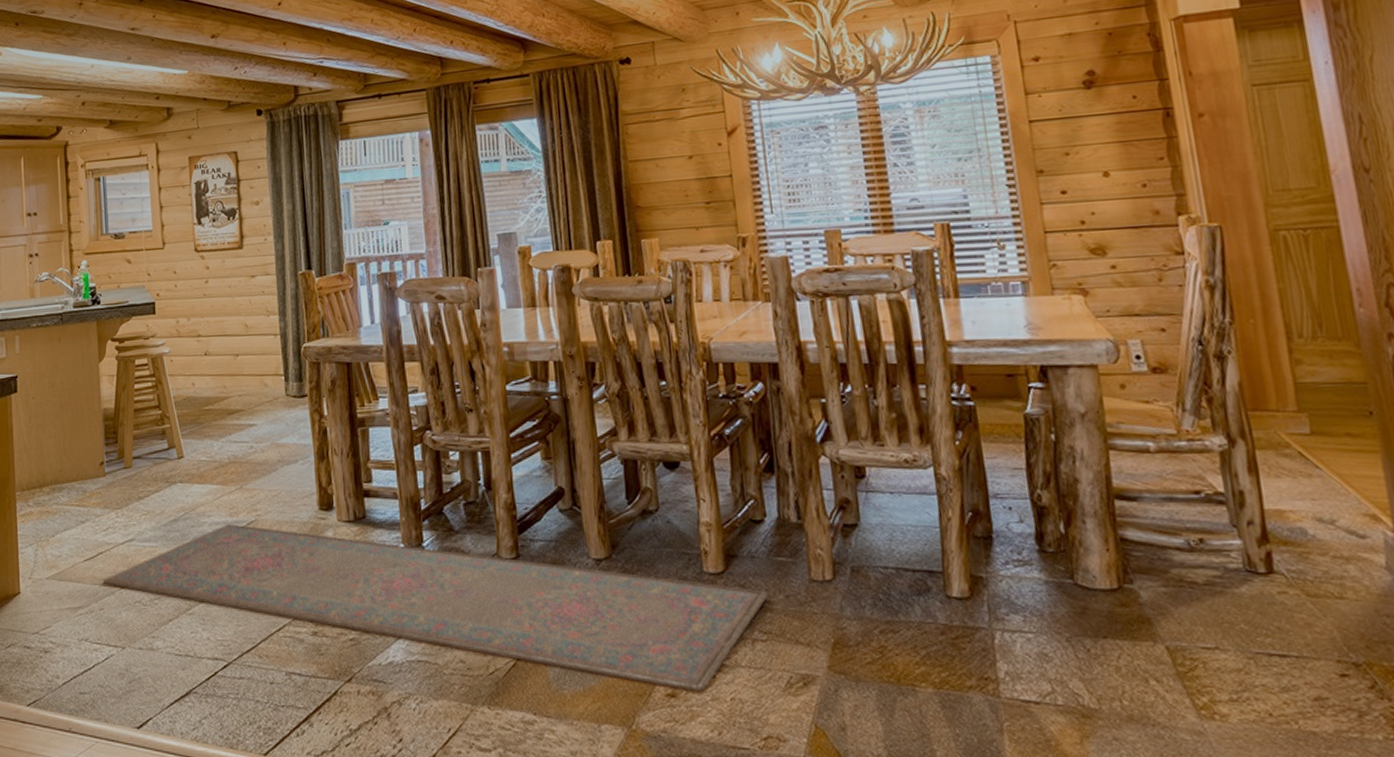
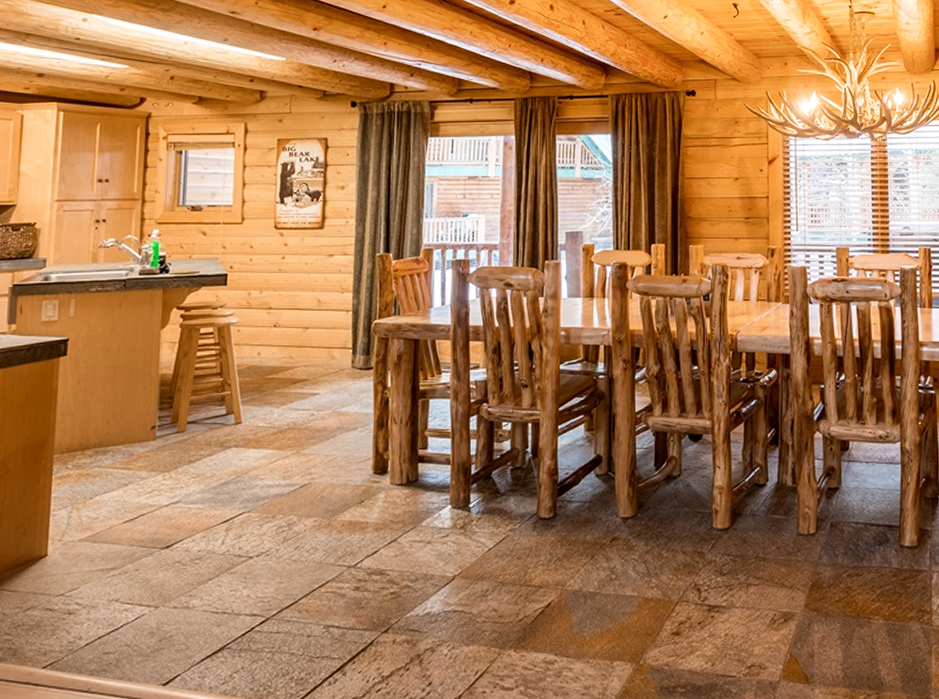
rug: present [103,524,768,692] -> none [142,486,763,630]

